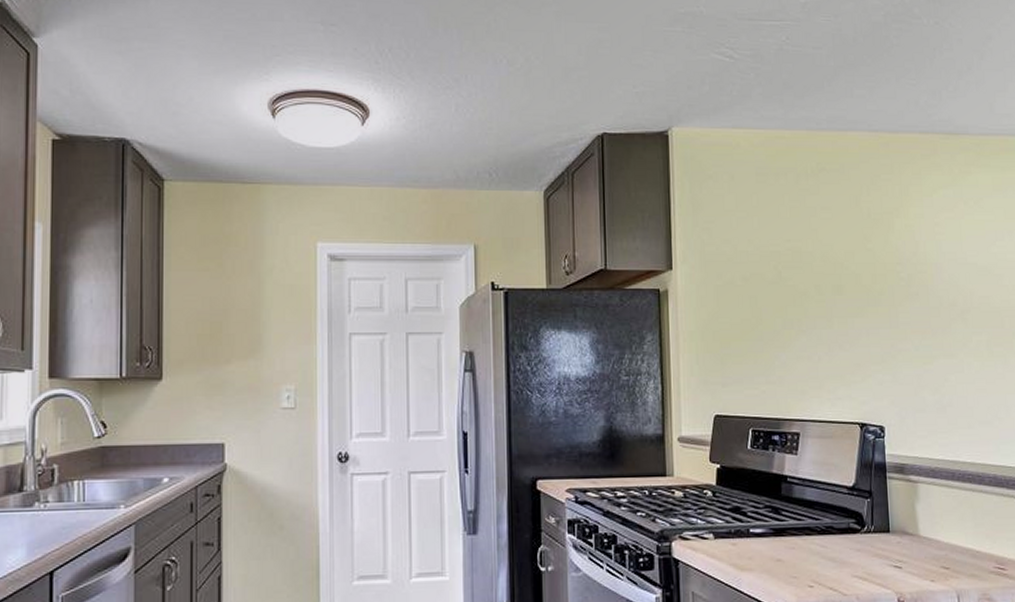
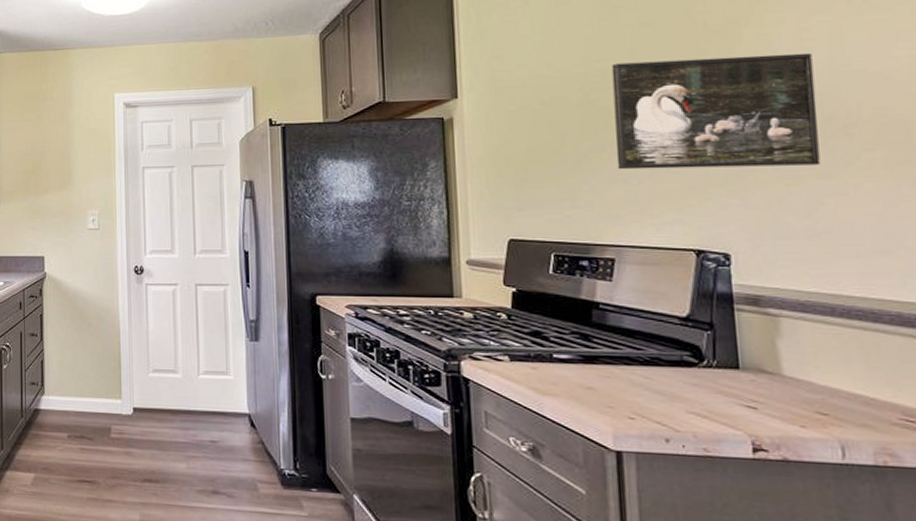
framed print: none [799,244,946,347] -> present [611,52,821,170]

